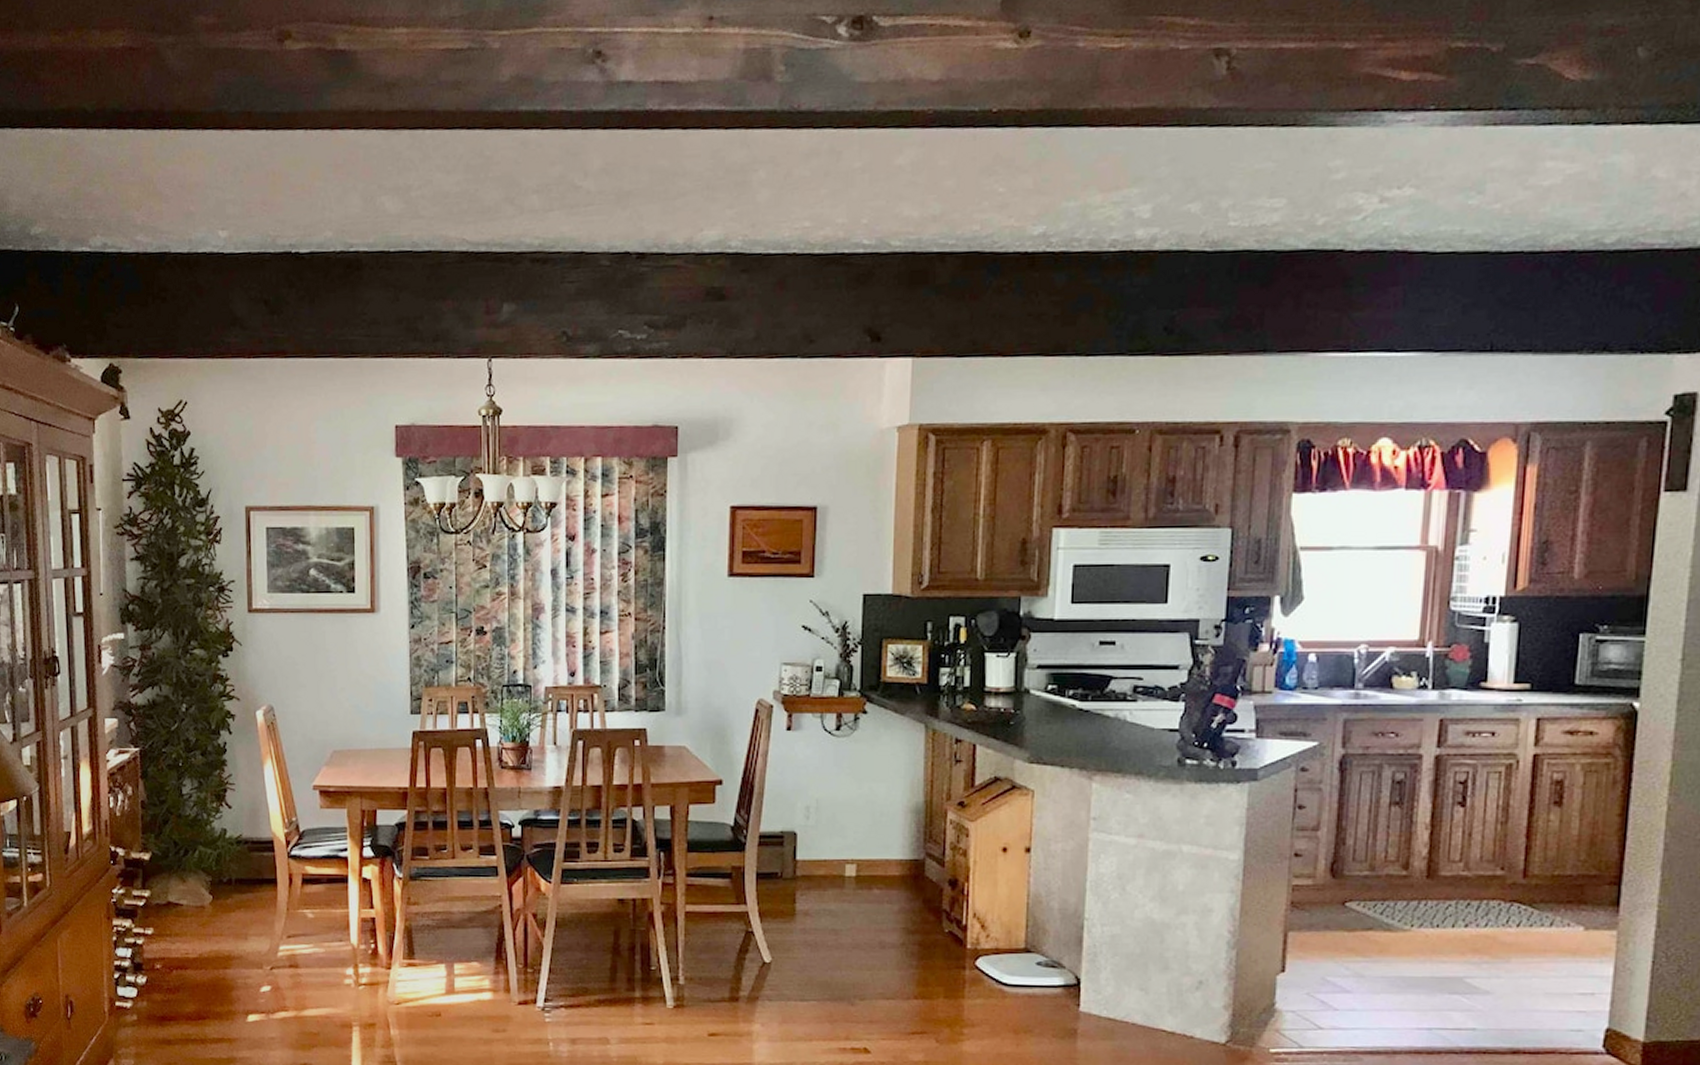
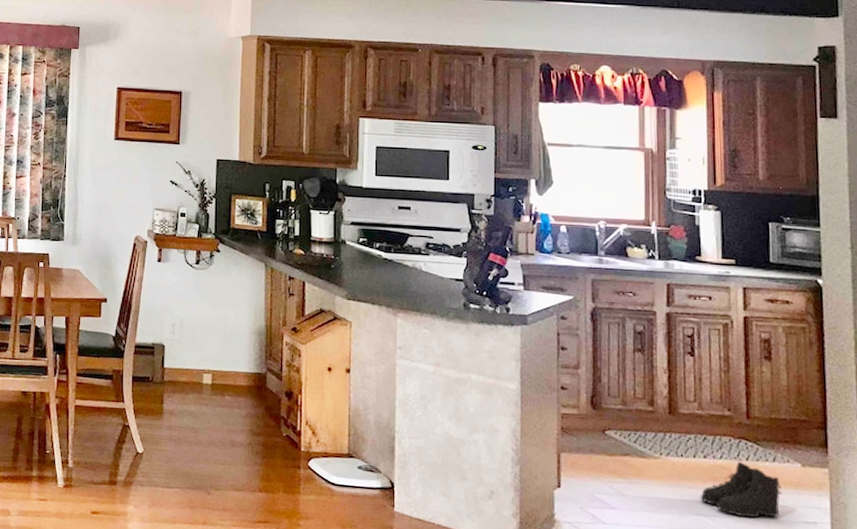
boots: none [1454,928,1557,993] -> present [700,461,782,518]

